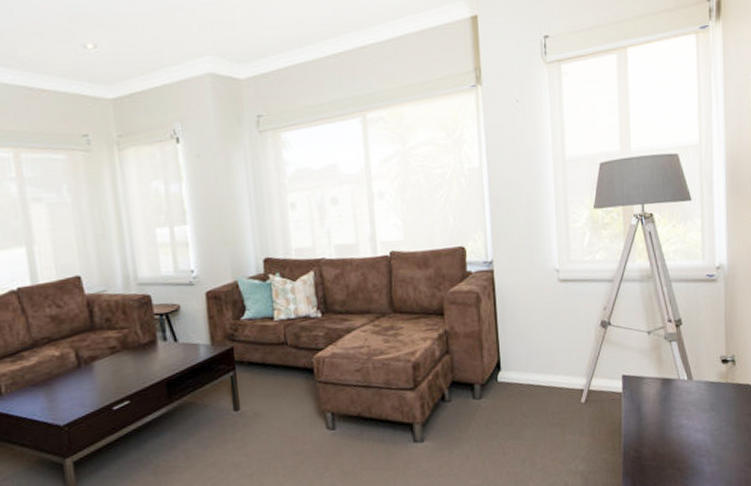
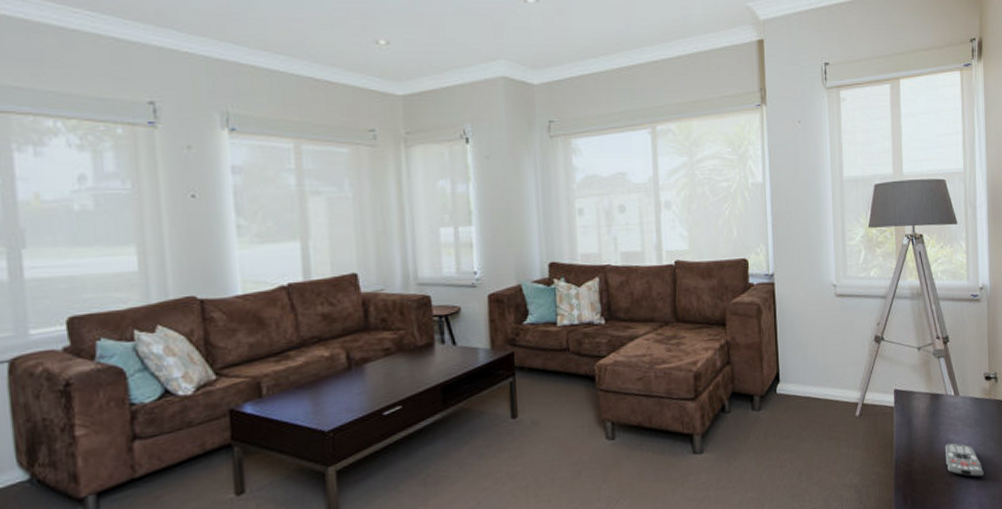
remote control: none [677,428,719,463] -> present [945,443,984,478]

